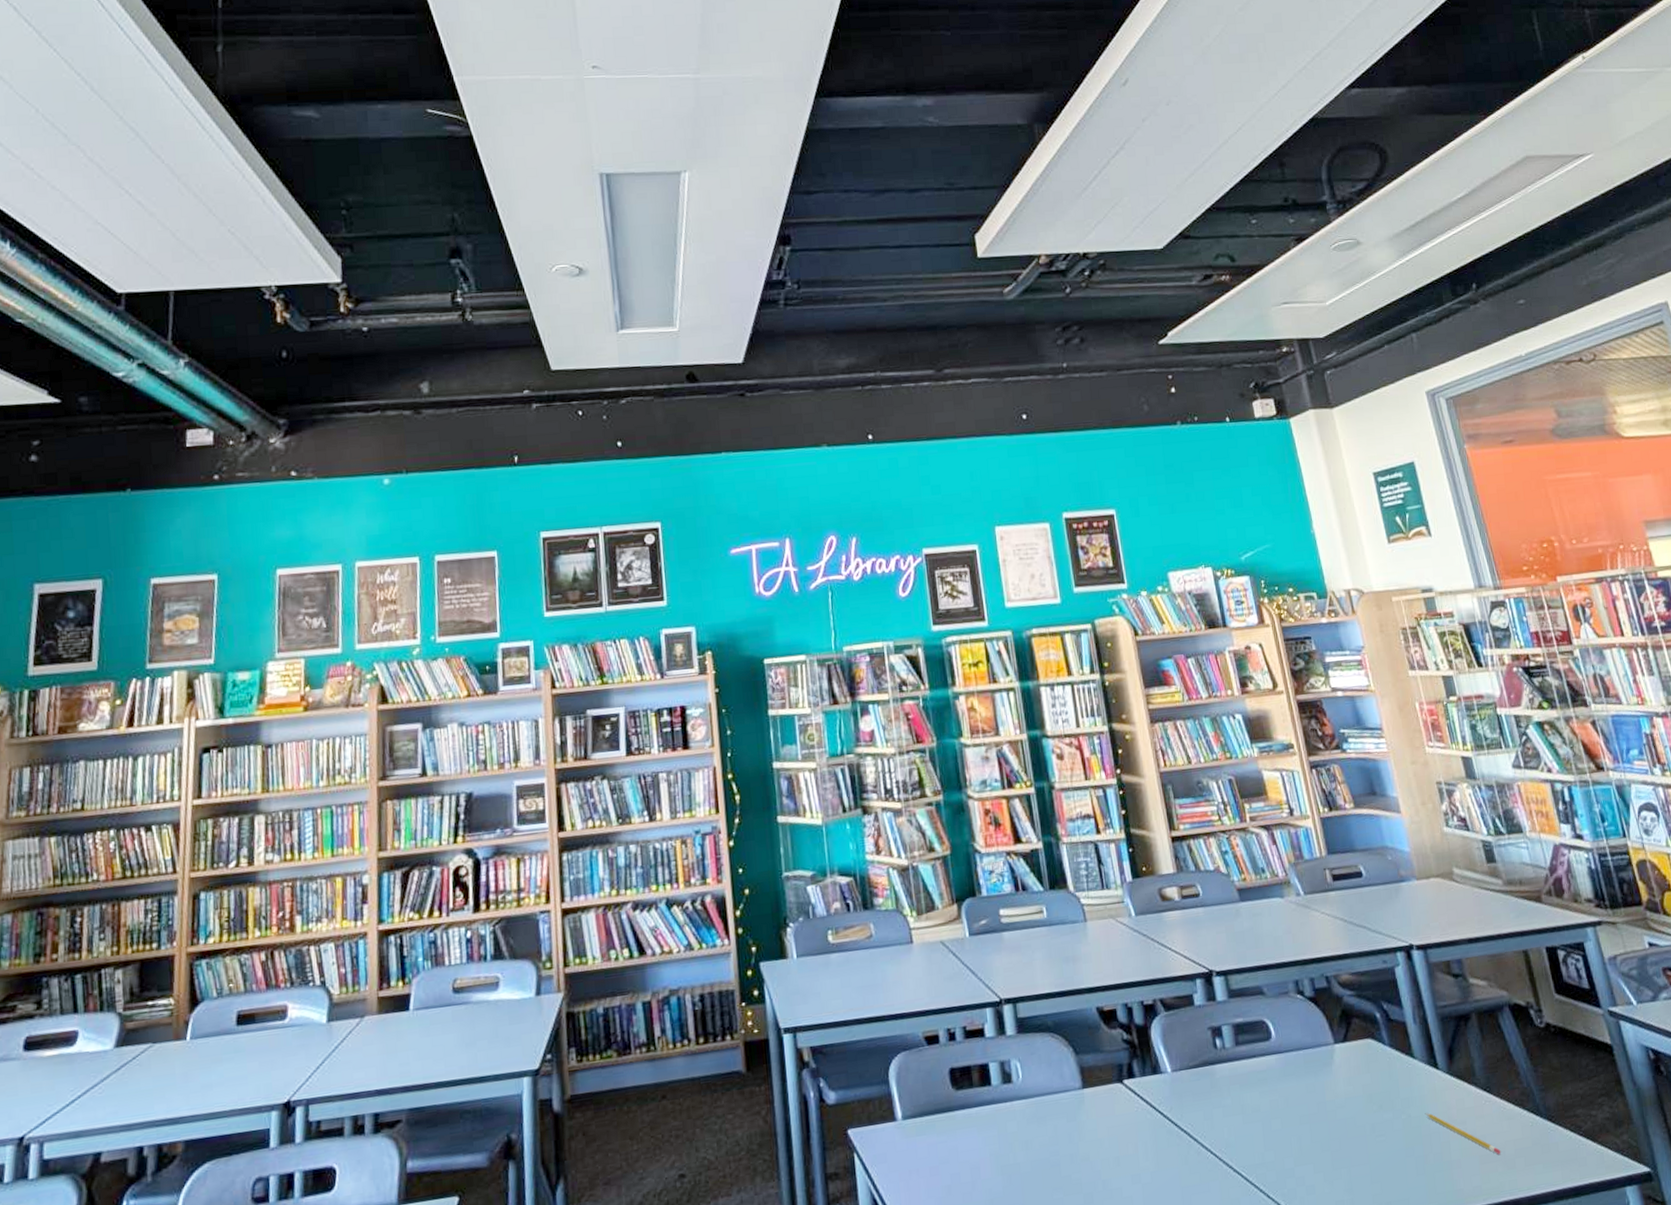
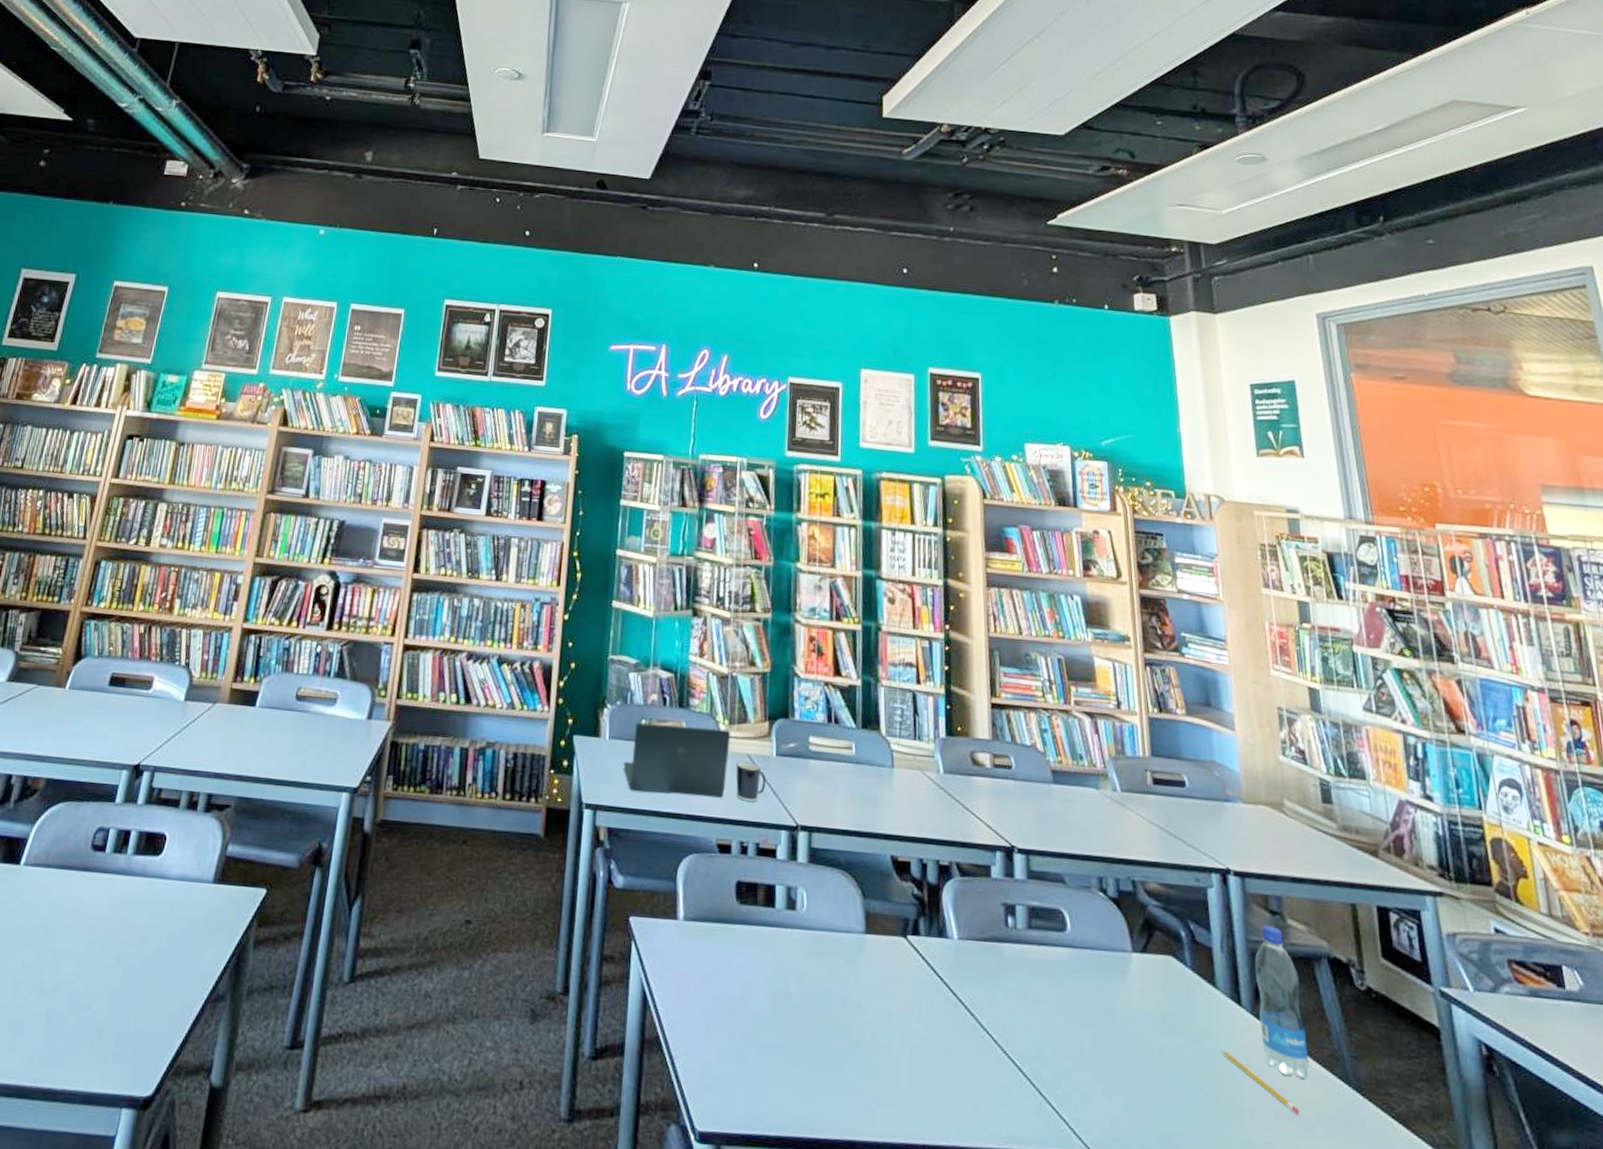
laptop: none [815,921,923,1004] -> present [623,723,731,798]
mug: none [931,948,964,988] -> present [735,761,766,802]
bottle: none [1444,988,1504,1123] -> present [1254,925,1309,1080]

